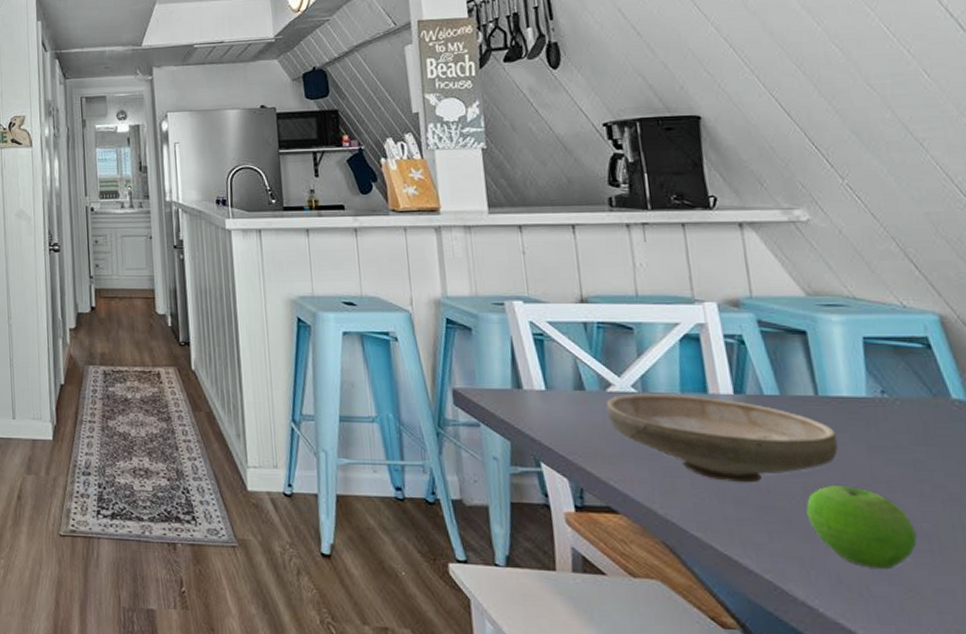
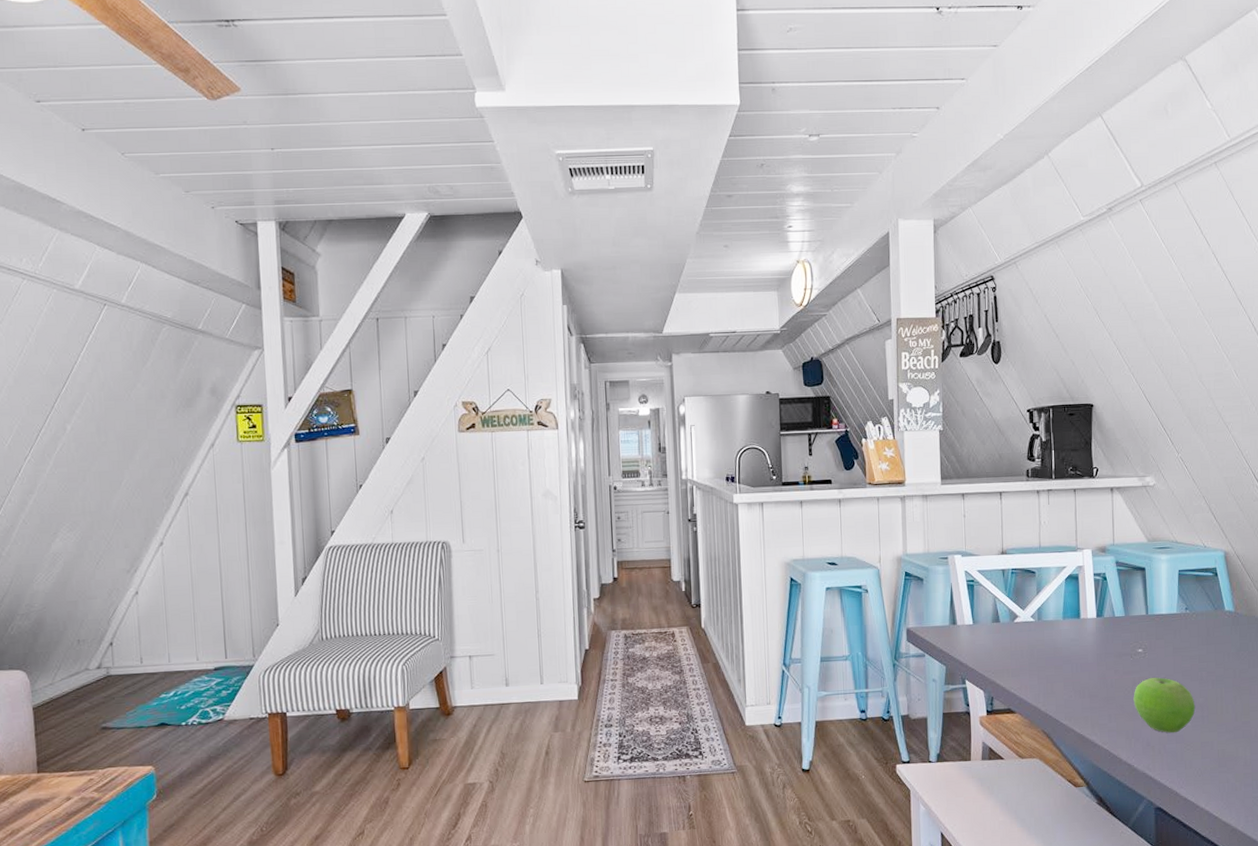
bowl: present [605,394,838,483] -> none [1013,620,1156,682]

